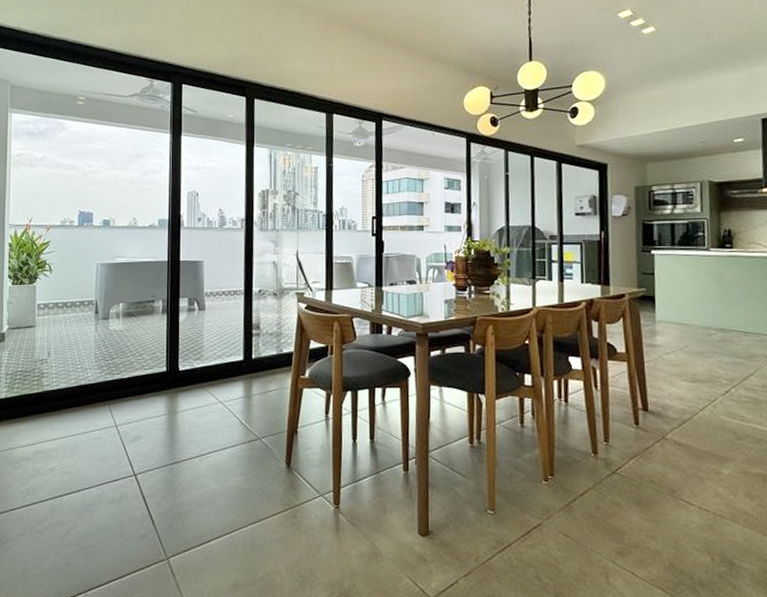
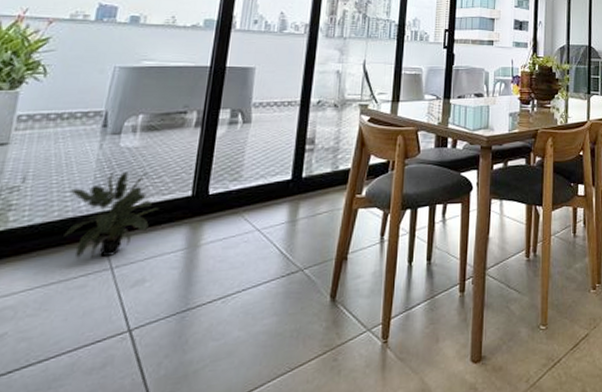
potted plant: none [80,349,145,417] -> present [64,171,161,259]

